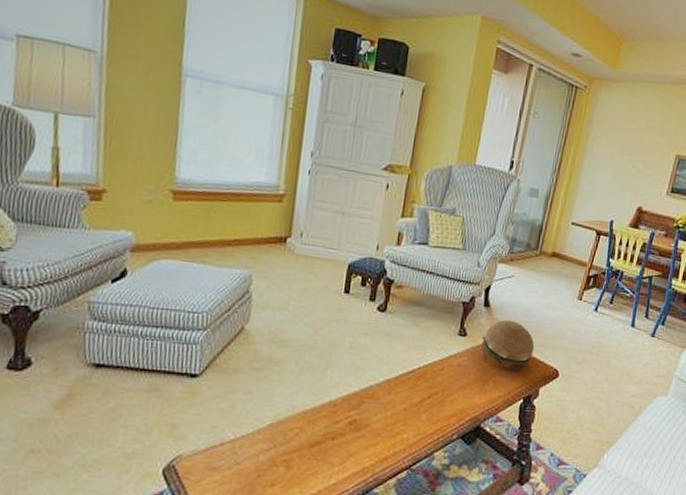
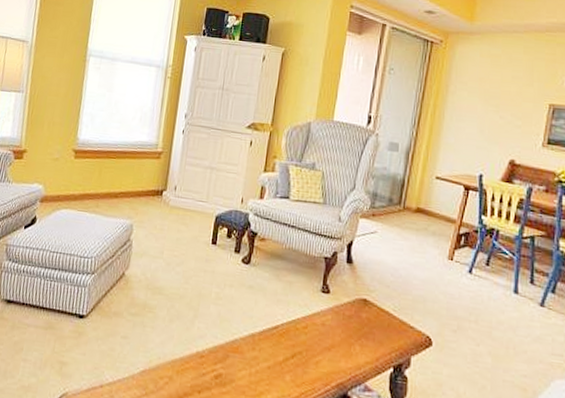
decorative bowl: present [482,320,535,371] -> none [346,278,403,336]

